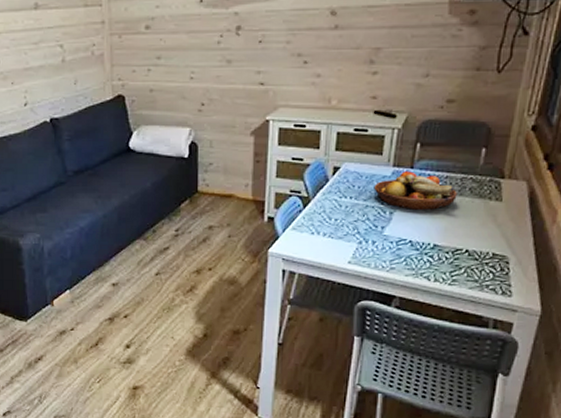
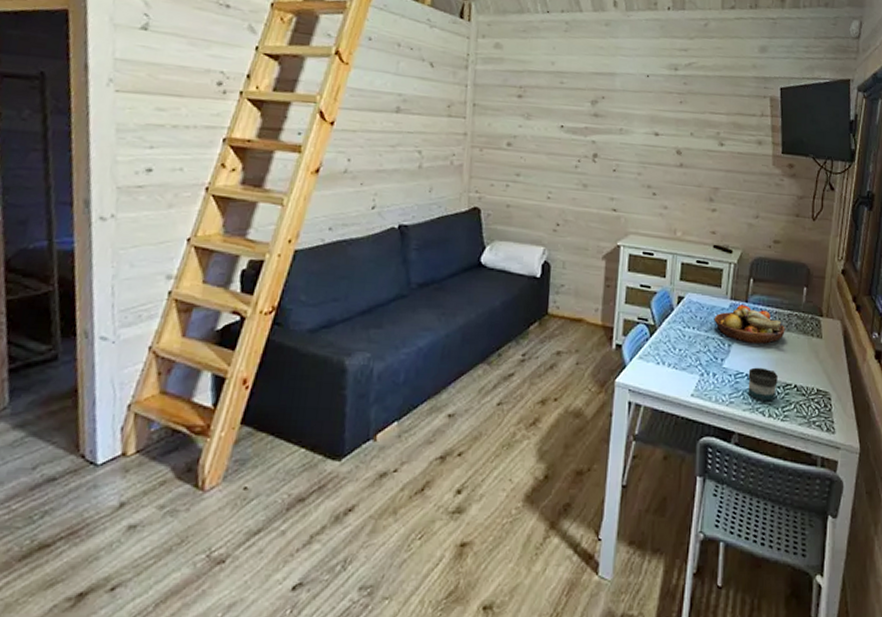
mug: none [411,234,446,266] -> present [748,367,778,401]

